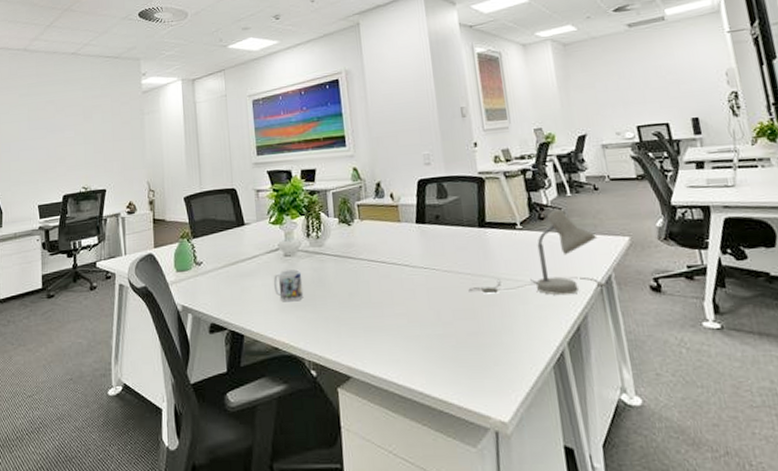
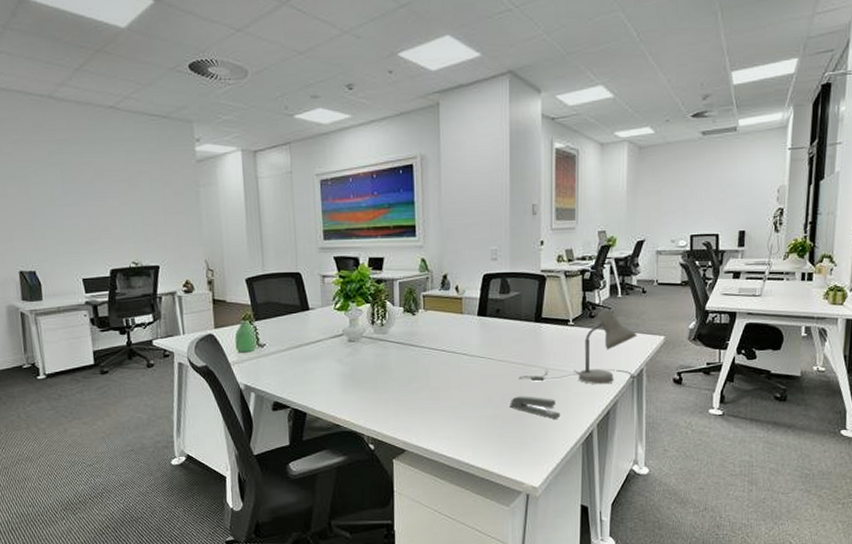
mug: present [273,269,304,302] -> none [336,354,366,384]
stapler: none [462,310,523,337] -> present [510,396,561,419]

